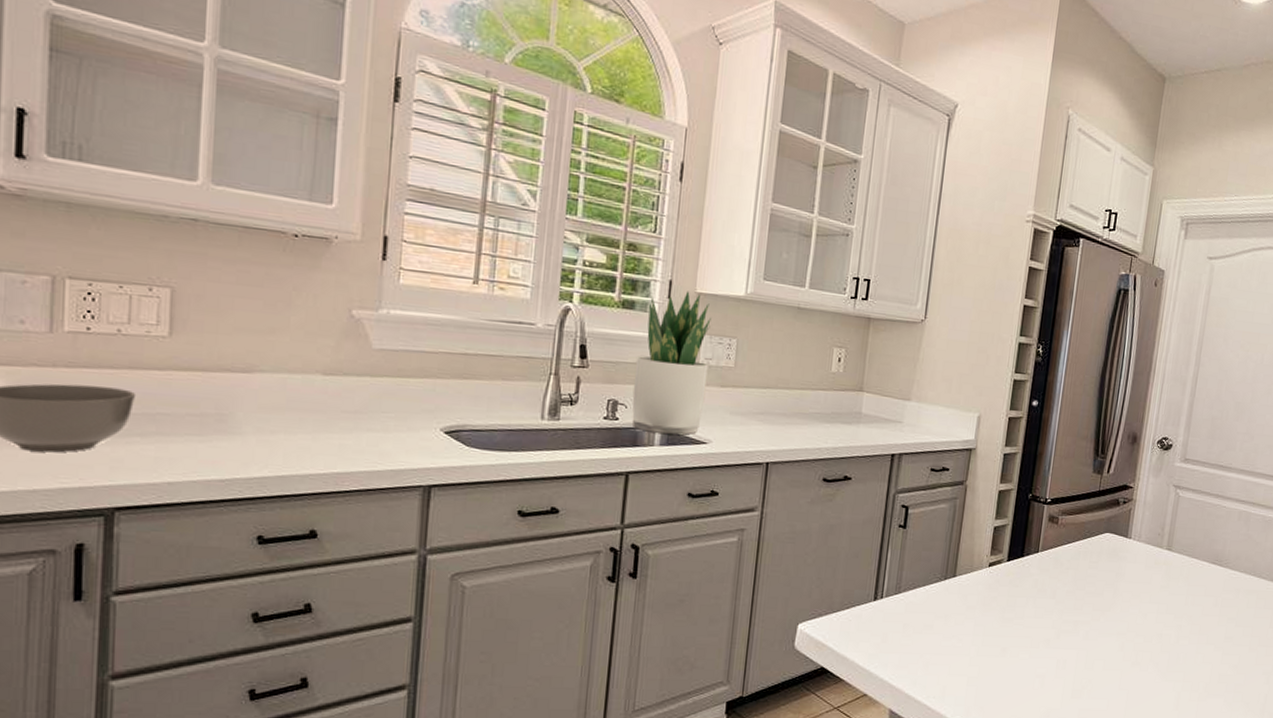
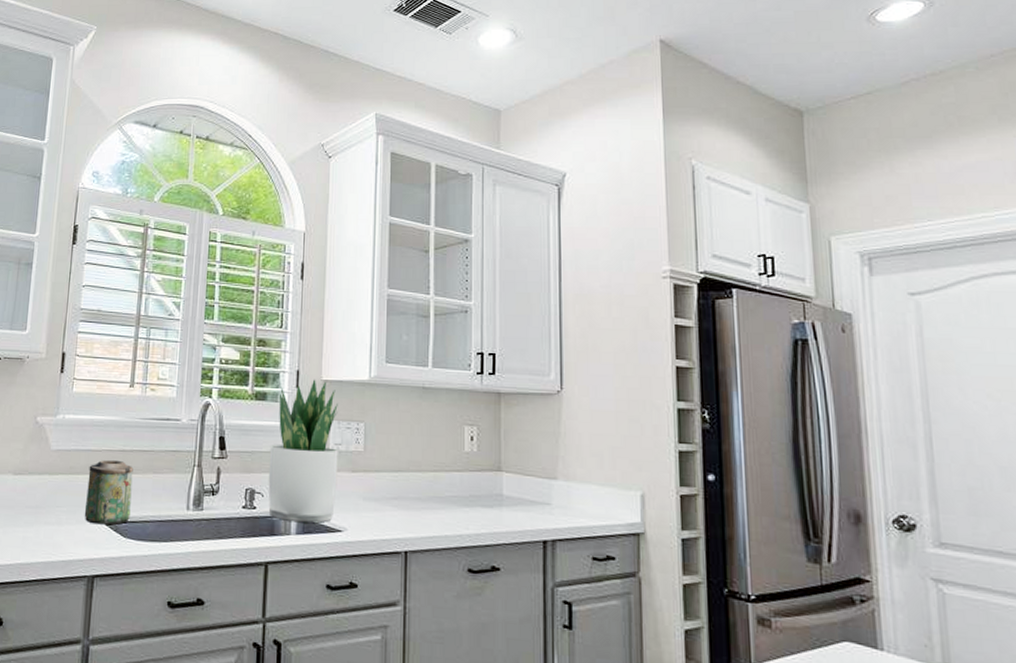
canister: none [417,363,478,433] -> present [84,459,133,525]

